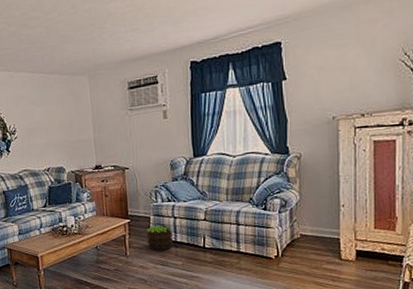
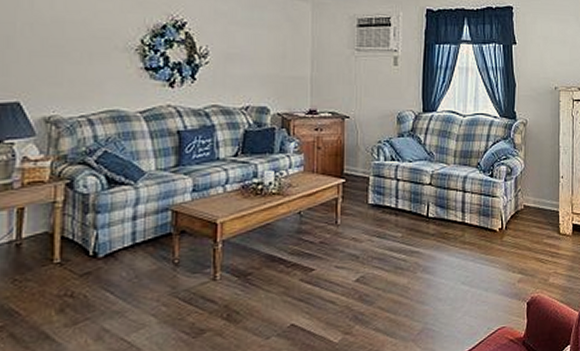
potted plant: present [146,224,174,250] -> none [363,187,394,219]

